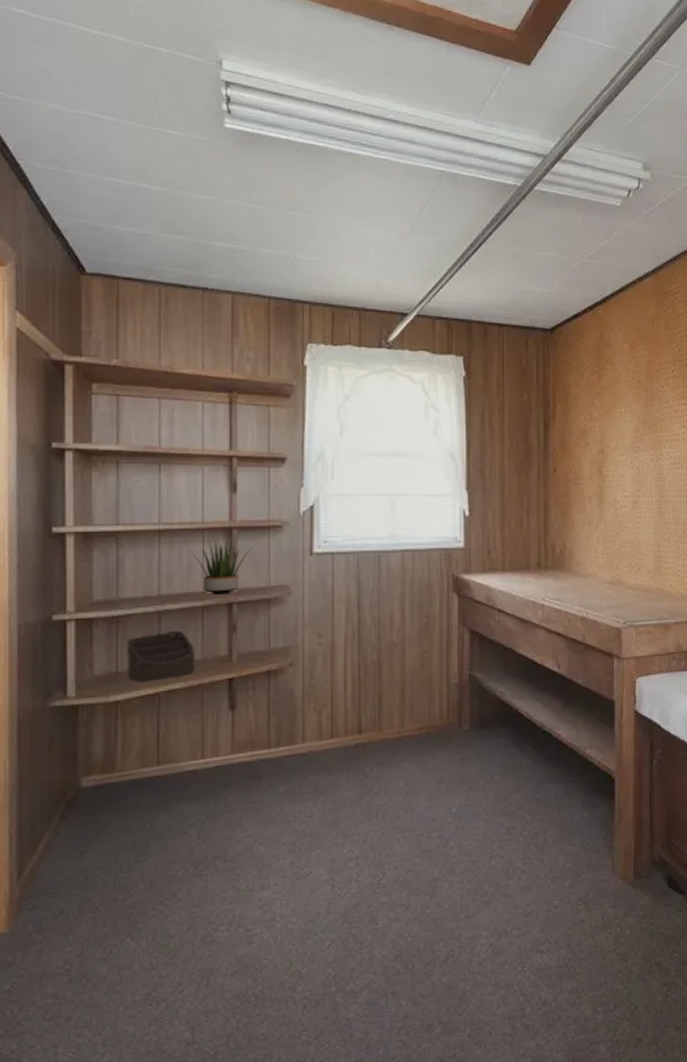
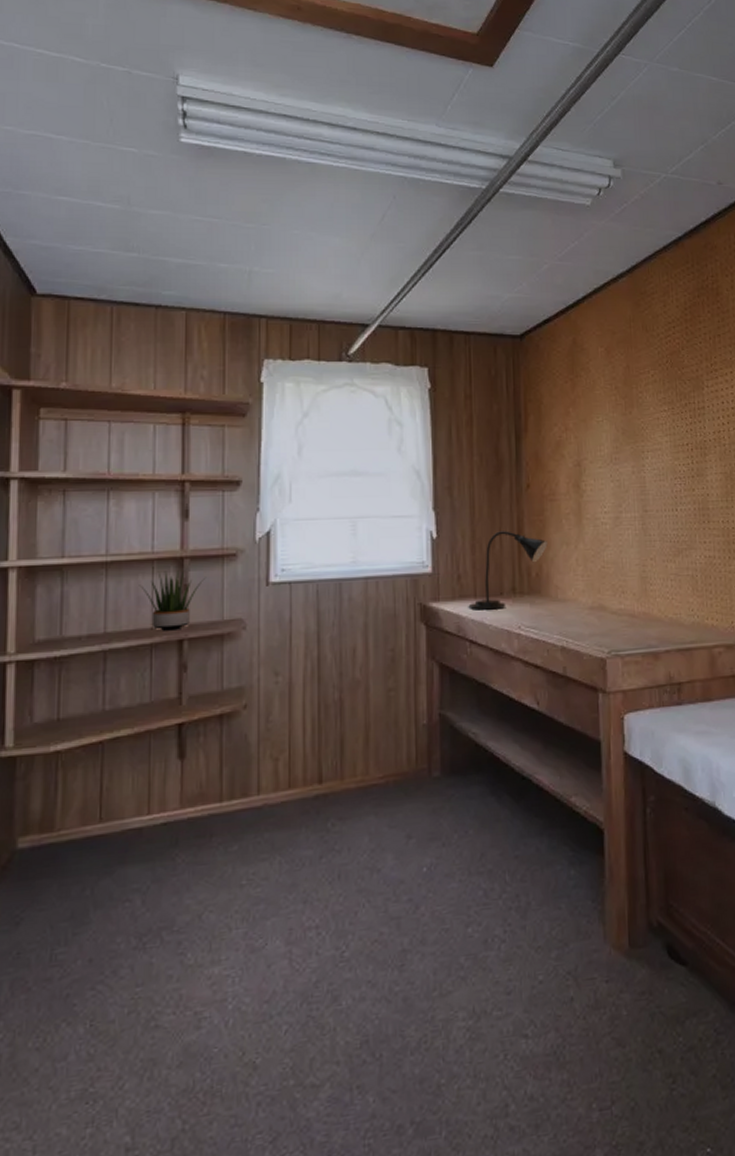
basket: present [127,631,196,683] -> none [69,672,143,731]
desk lamp: none [497,511,571,583] -> present [468,531,548,610]

